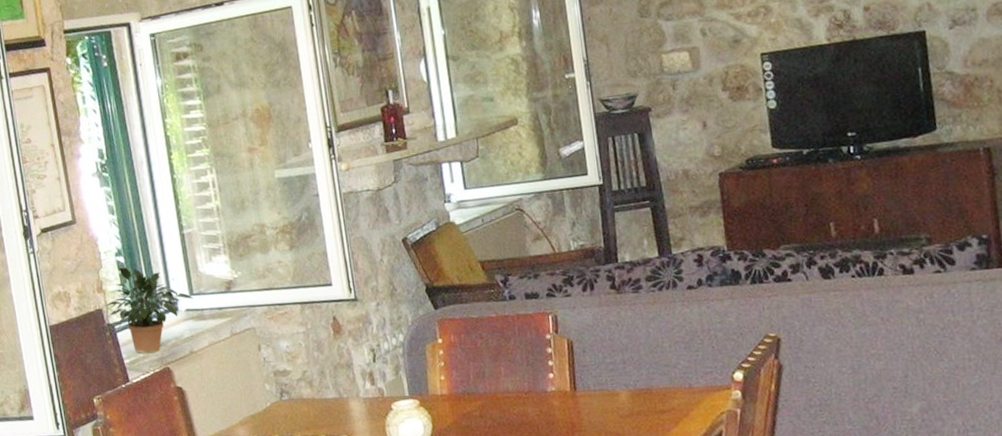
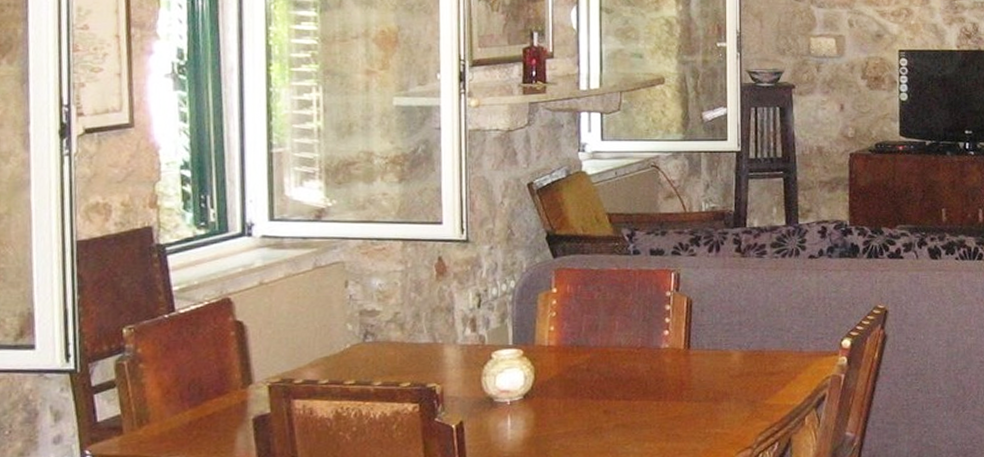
potted plant: present [104,267,193,354] -> none [155,182,273,282]

